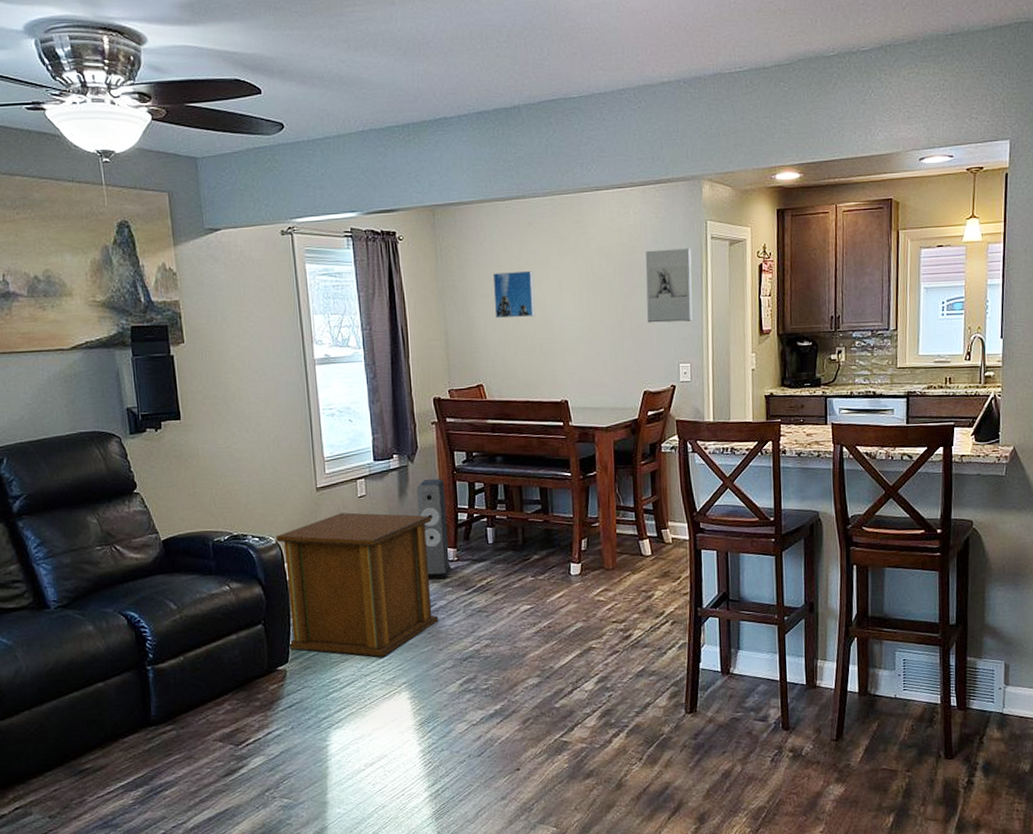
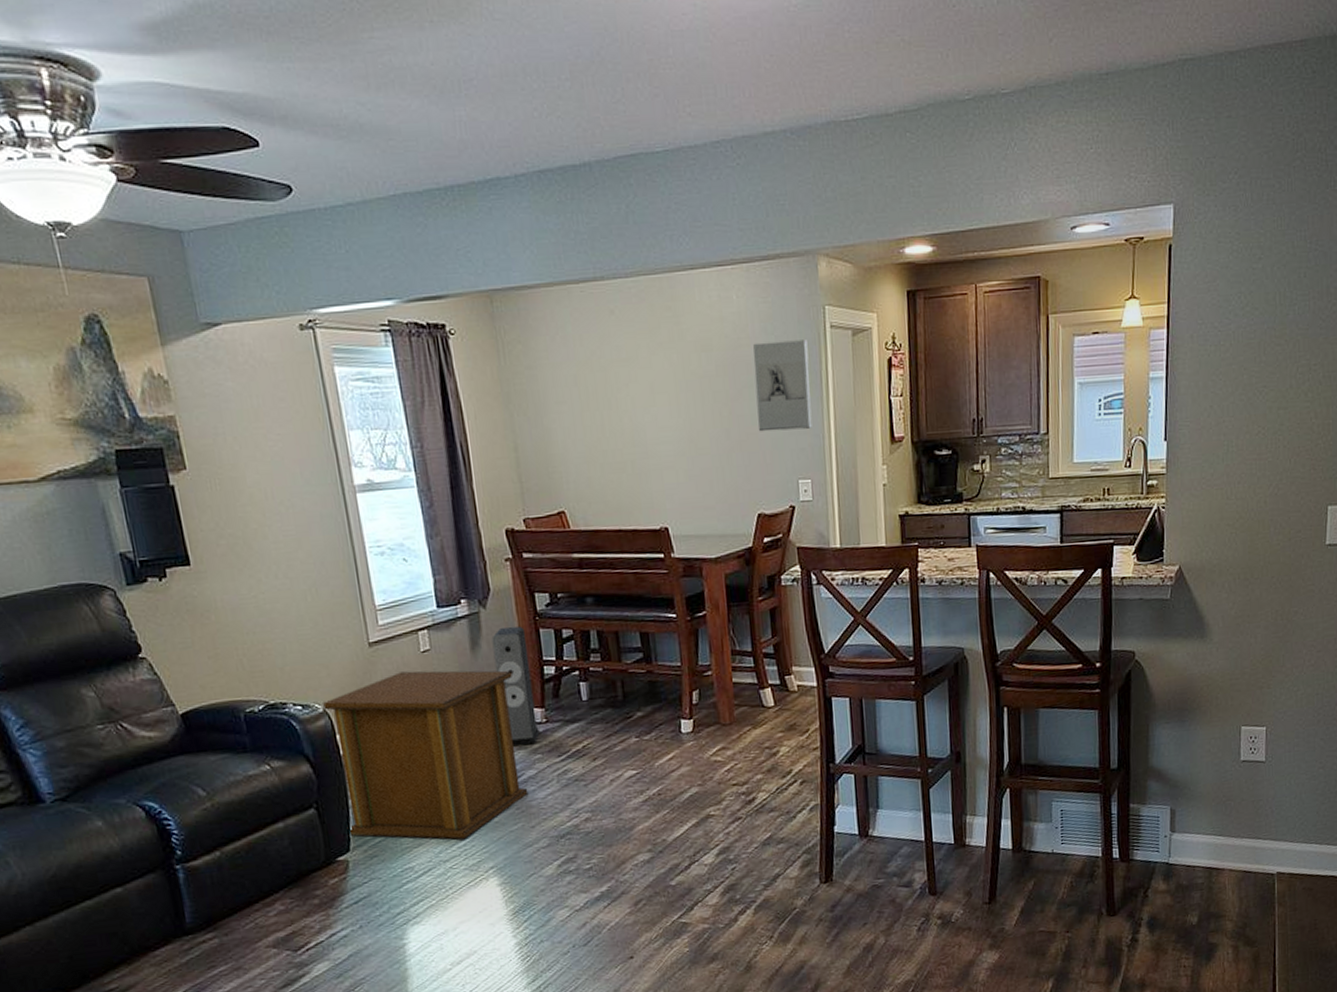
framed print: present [492,270,535,319] -> none [569,369,624,431]

